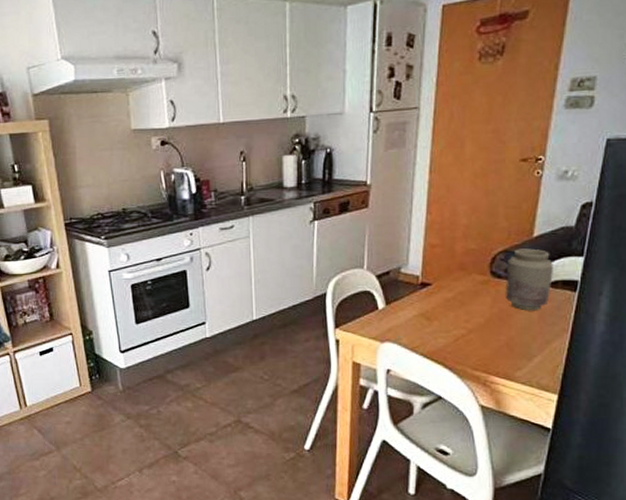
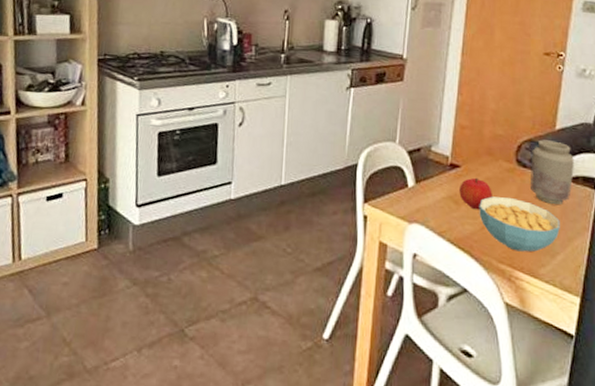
fruit: none [431,293,466,324] -> present [459,177,492,210]
cereal bowl: none [452,309,537,358] -> present [479,196,560,253]

